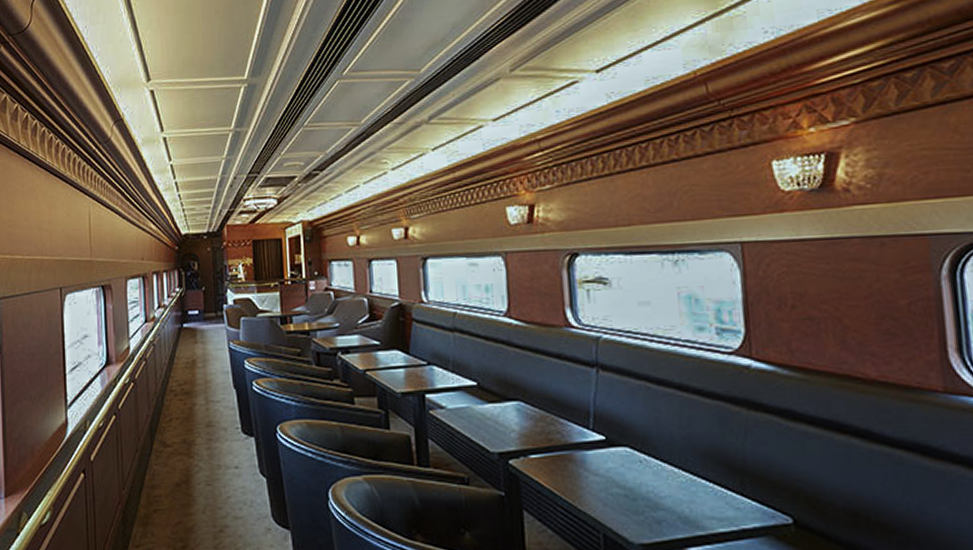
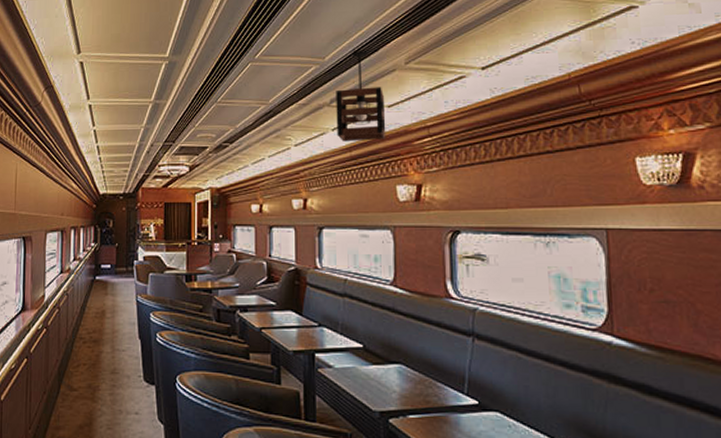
pendant light: none [434,59,493,162] -> present [336,51,386,142]

